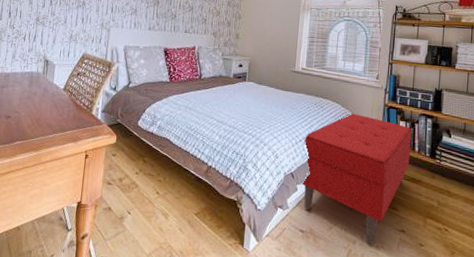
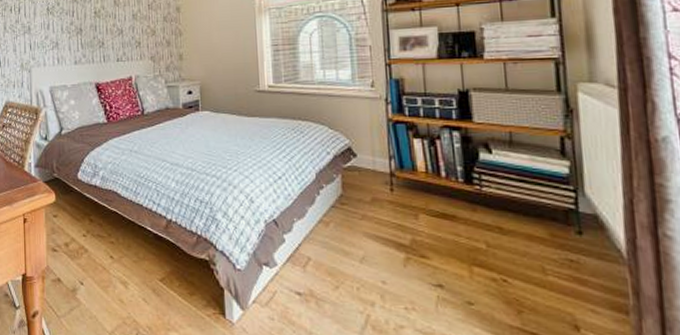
bench: present [301,113,412,244] -> none [284,135,436,306]

